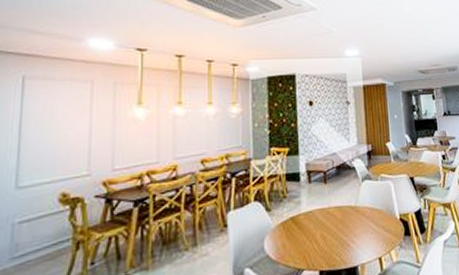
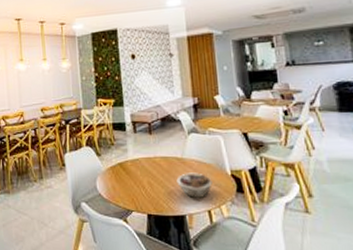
succulent planter: none [350,220,383,247] -> present [176,172,213,199]

